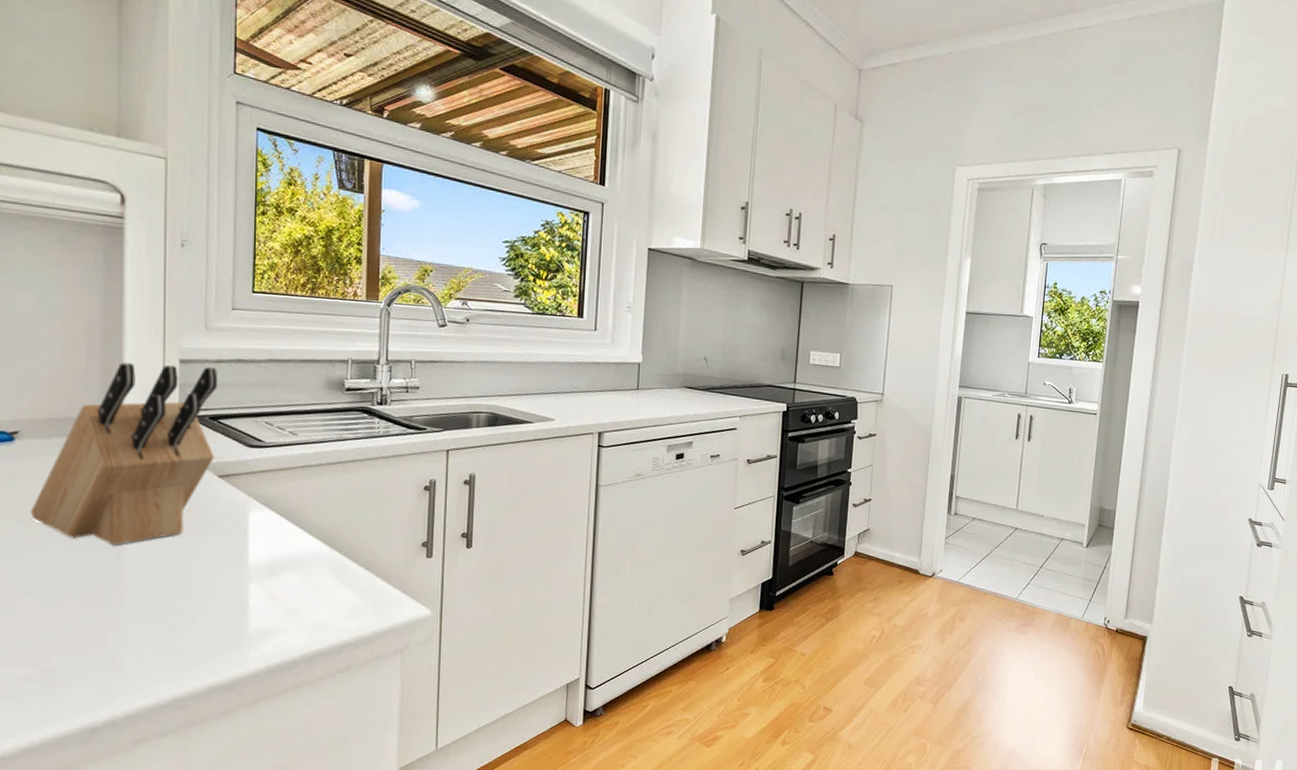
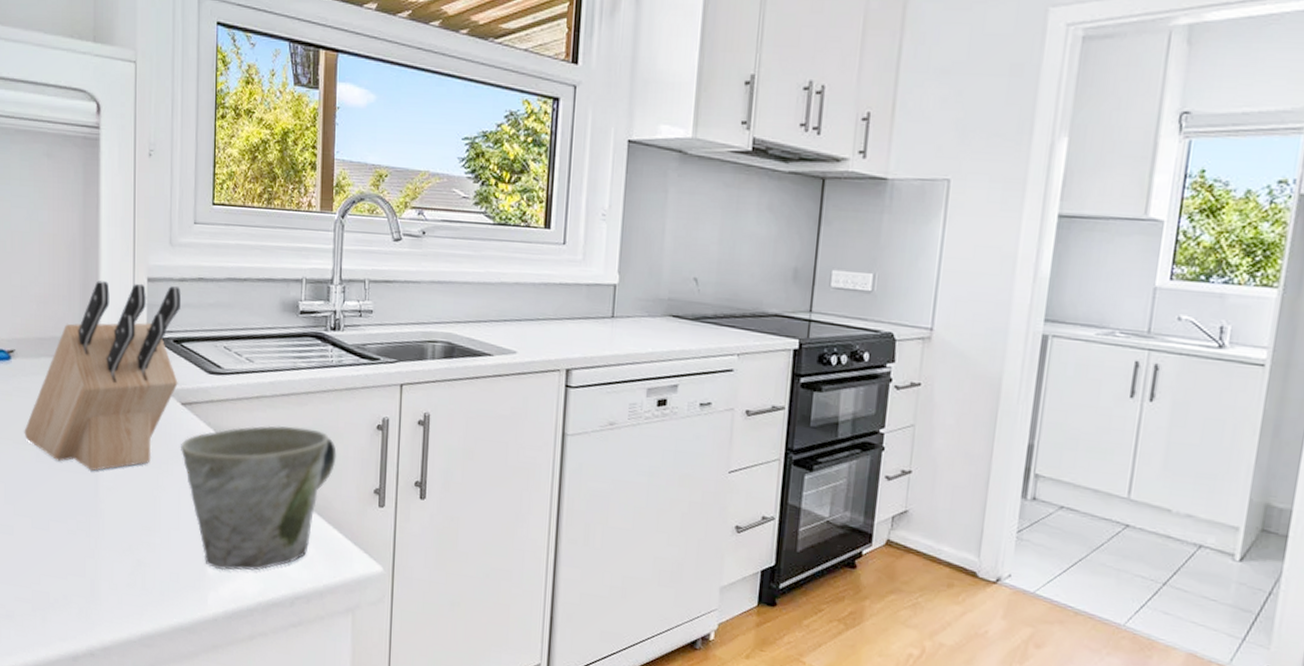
mug: none [218,491,384,629] -> present [181,425,337,571]

